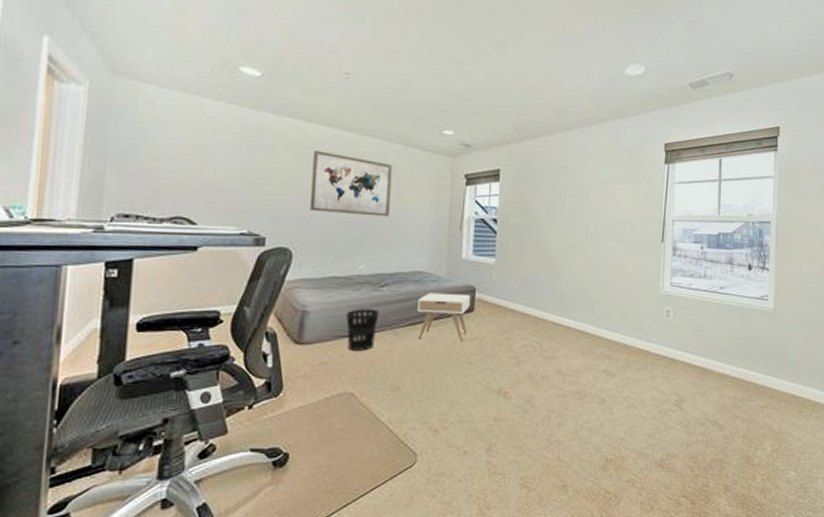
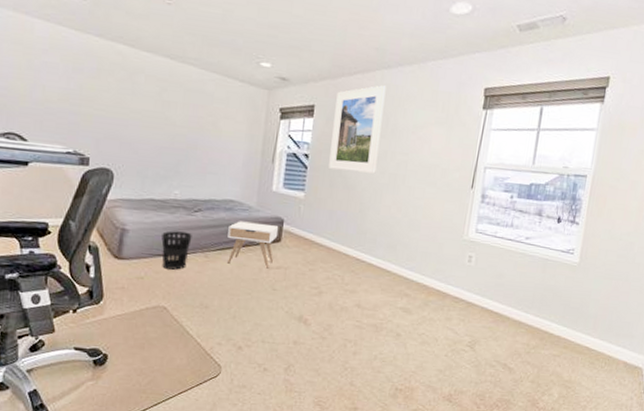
wall art: present [310,150,392,217] -> none [131,76,210,145]
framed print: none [518,146,570,234] -> present [329,85,386,174]

